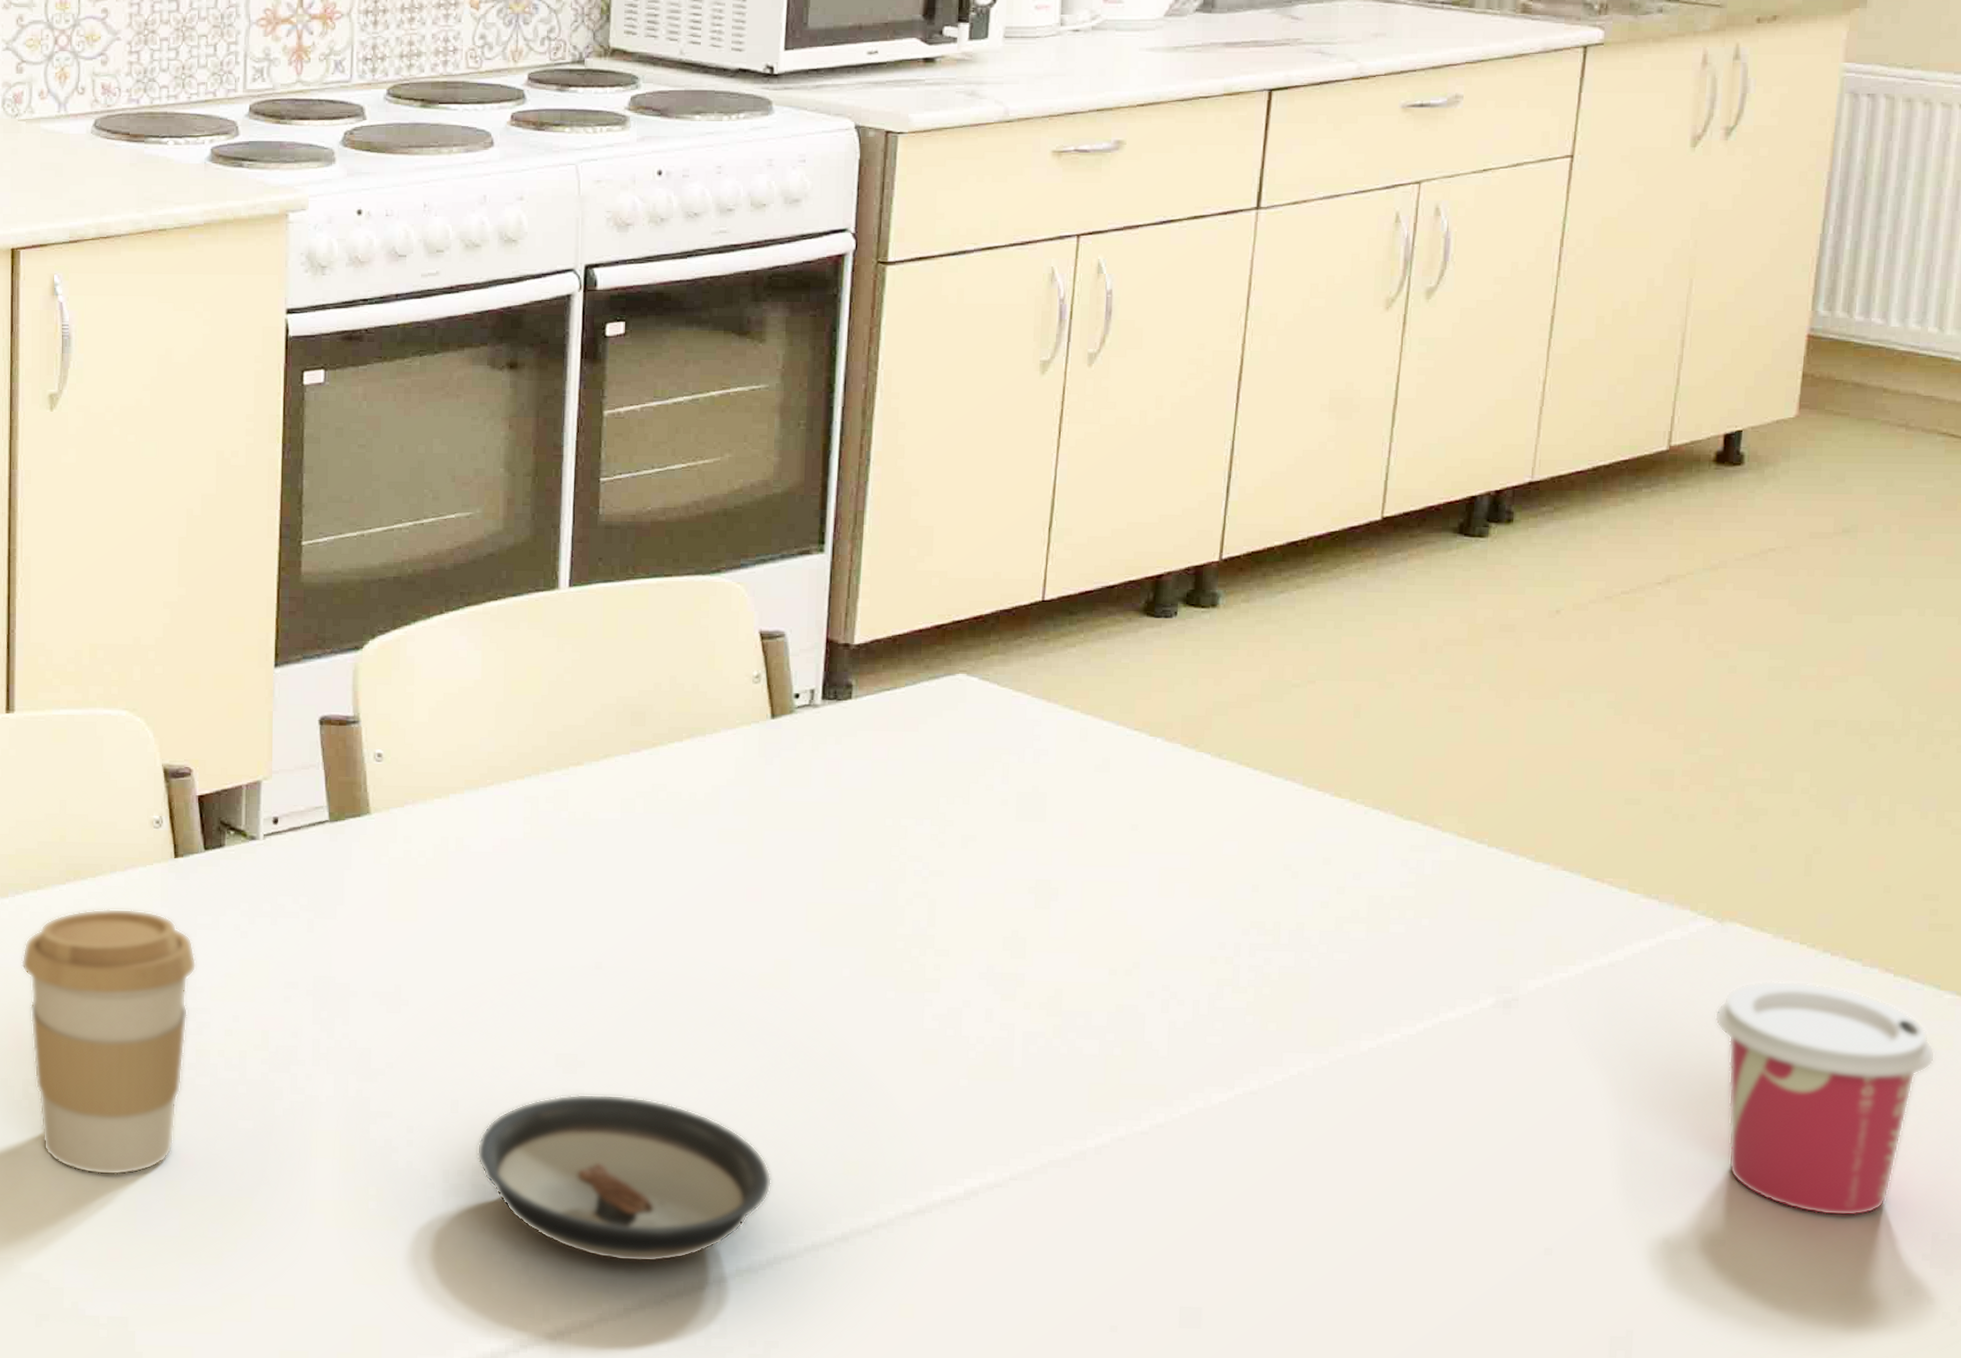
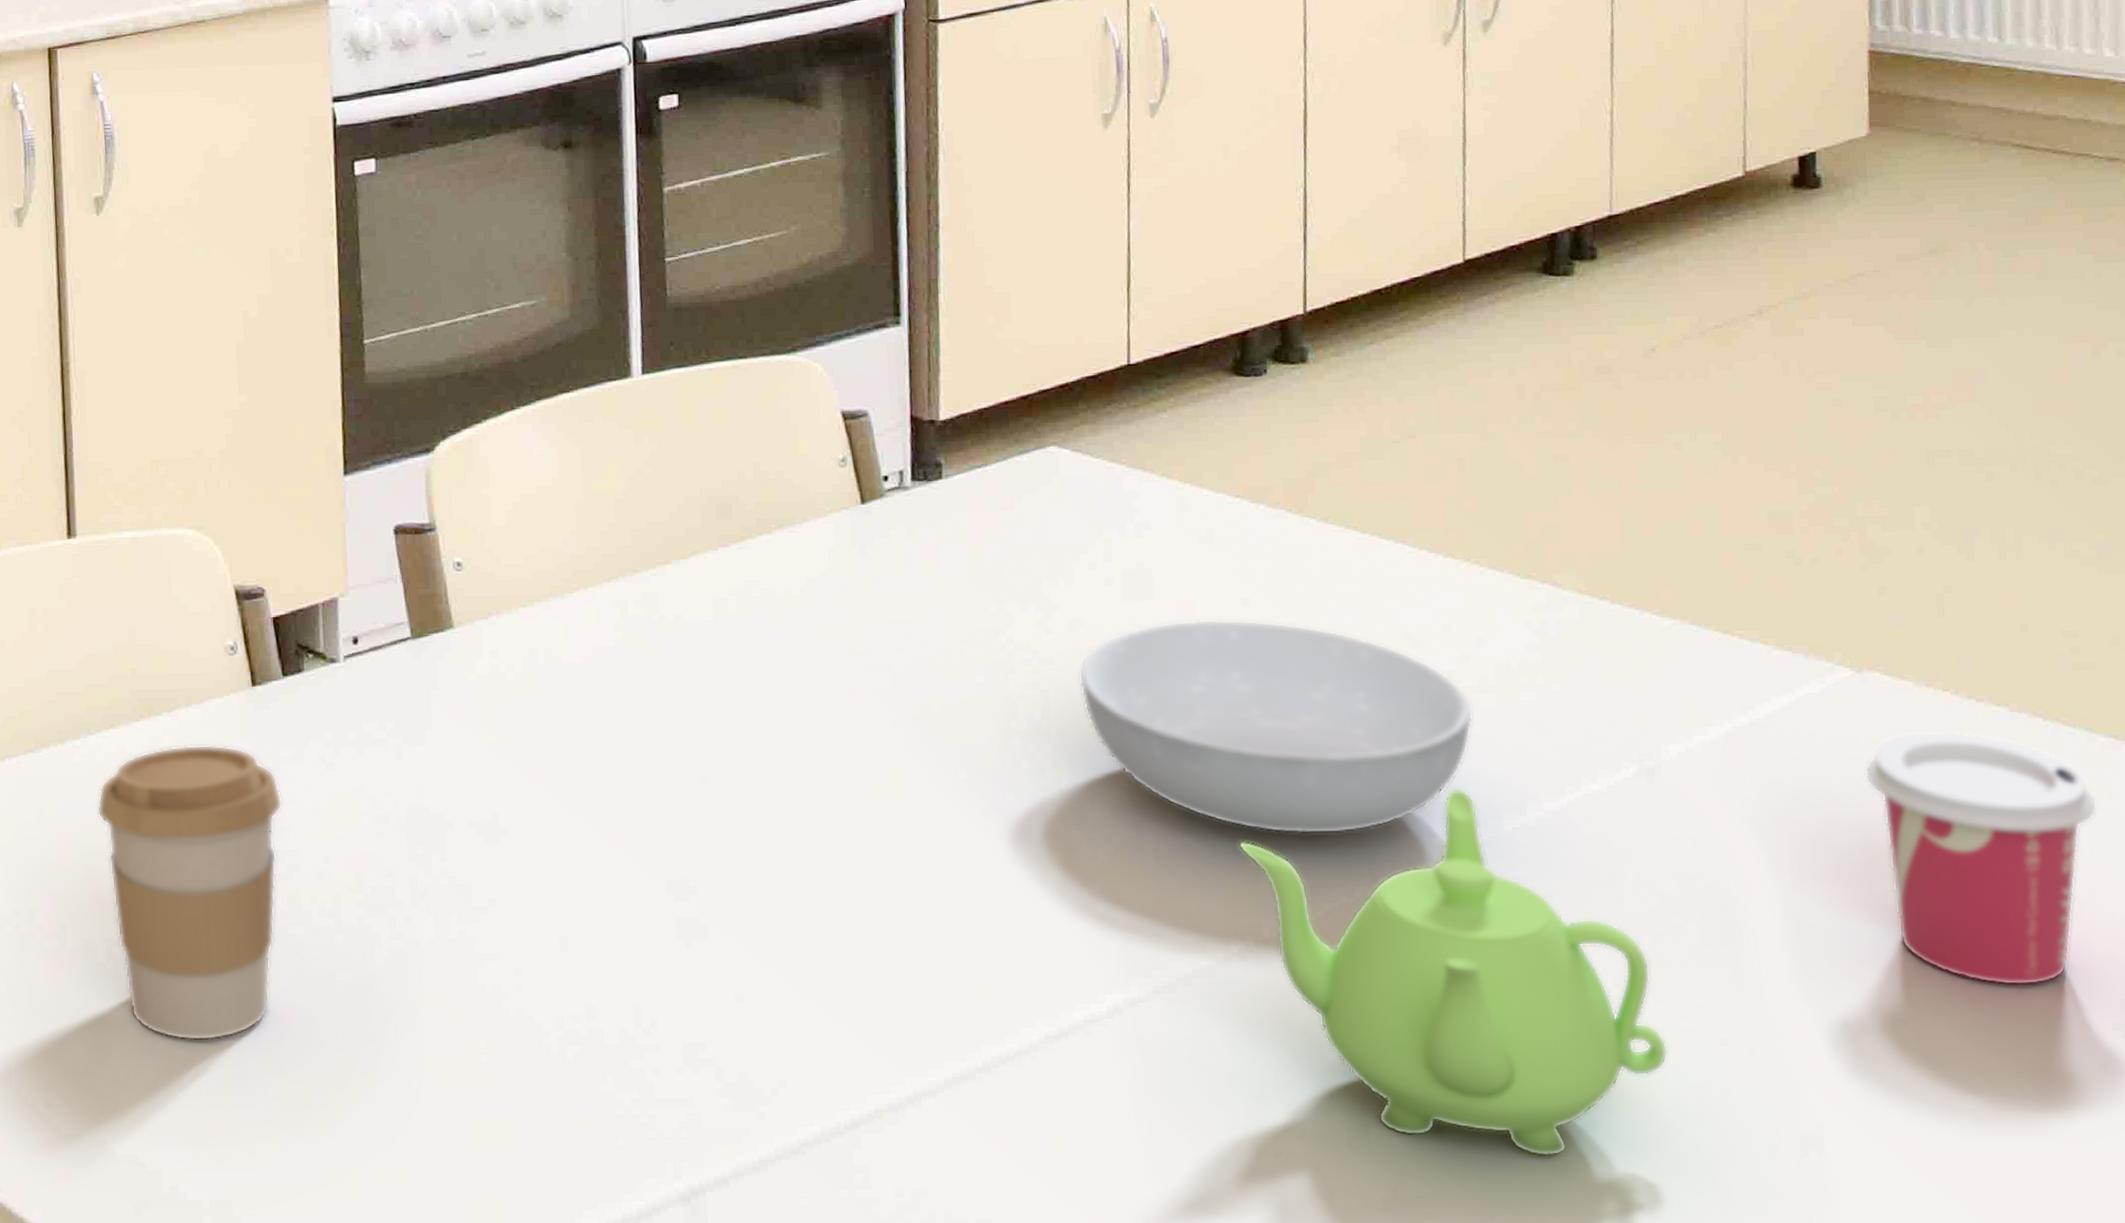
saucer: present [476,1094,772,1262] -> none [590,922,905,1107]
serving bowl: none [966,842,1343,1045] -> present [1079,619,1473,835]
teapot: none [1104,1009,1493,1345] -> present [1239,788,1668,1157]

